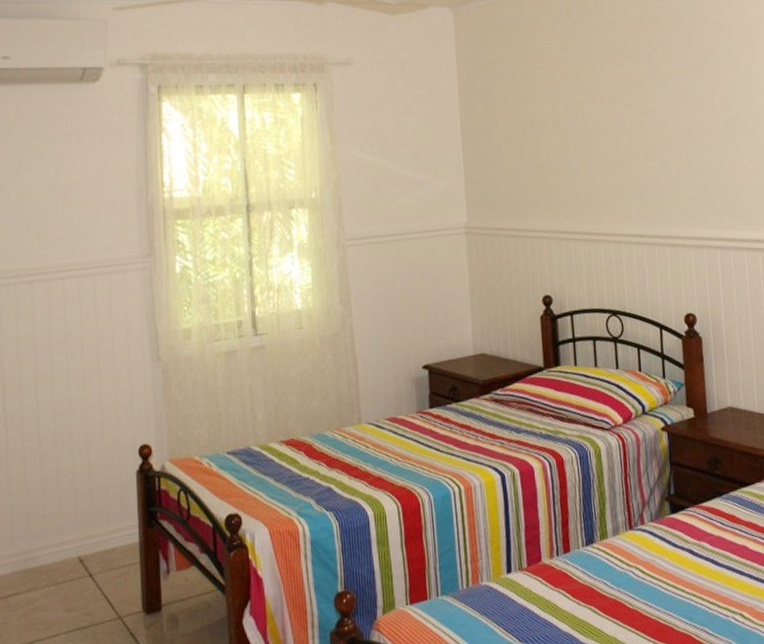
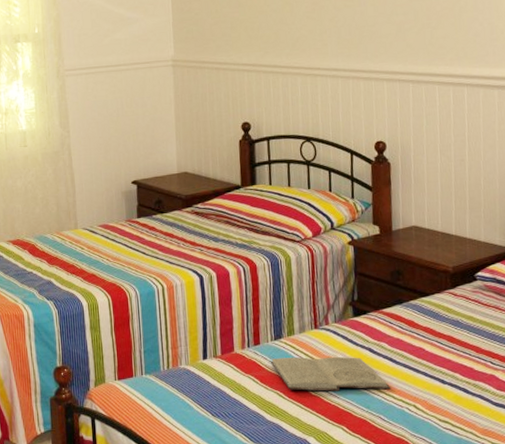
book: none [582,561,715,604] -> present [270,356,391,391]

